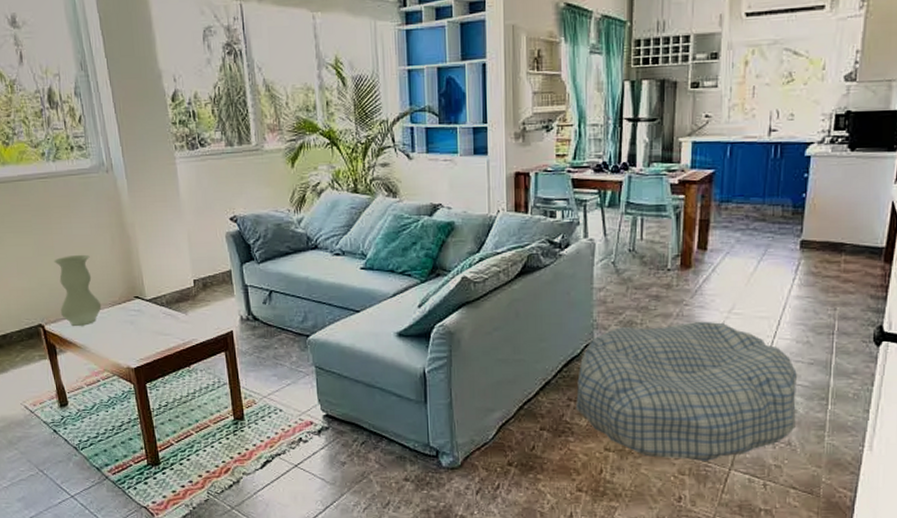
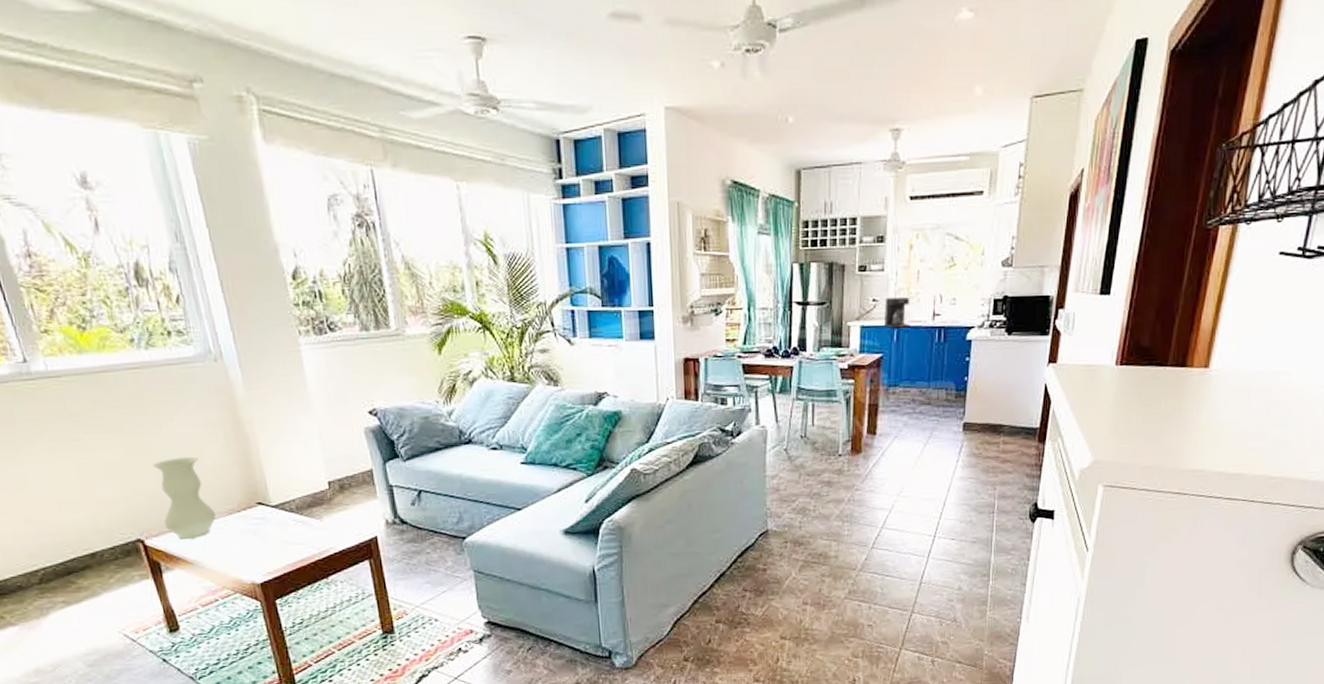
dog bed: present [576,321,798,461] -> none [751,505,962,643]
coffee maker: none [716,112,745,144] -> present [883,296,910,328]

